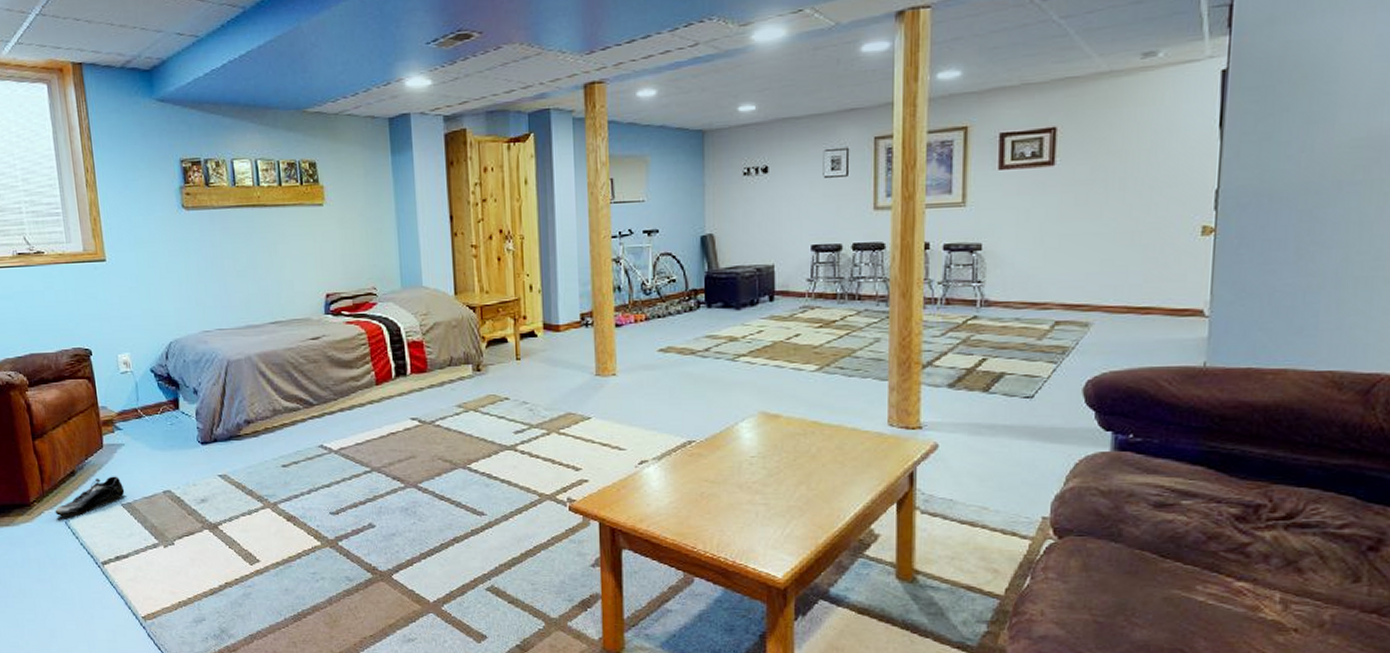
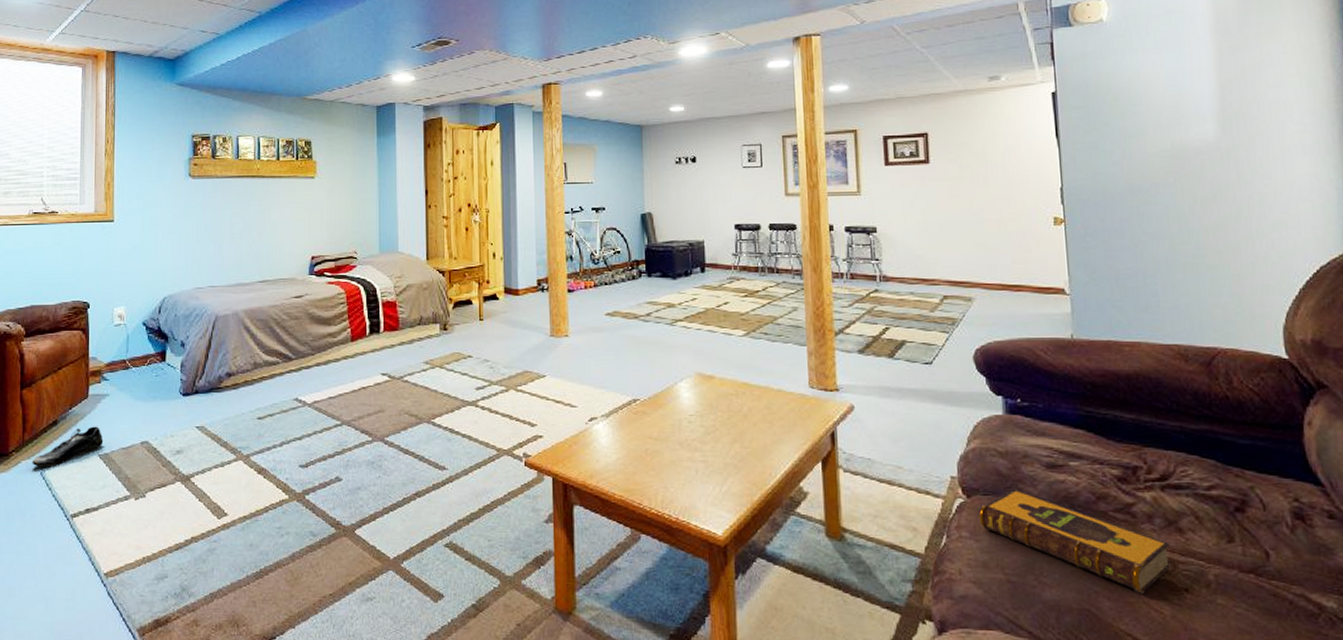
hardback book: none [1069,529,1284,634] -> present [978,488,1171,594]

